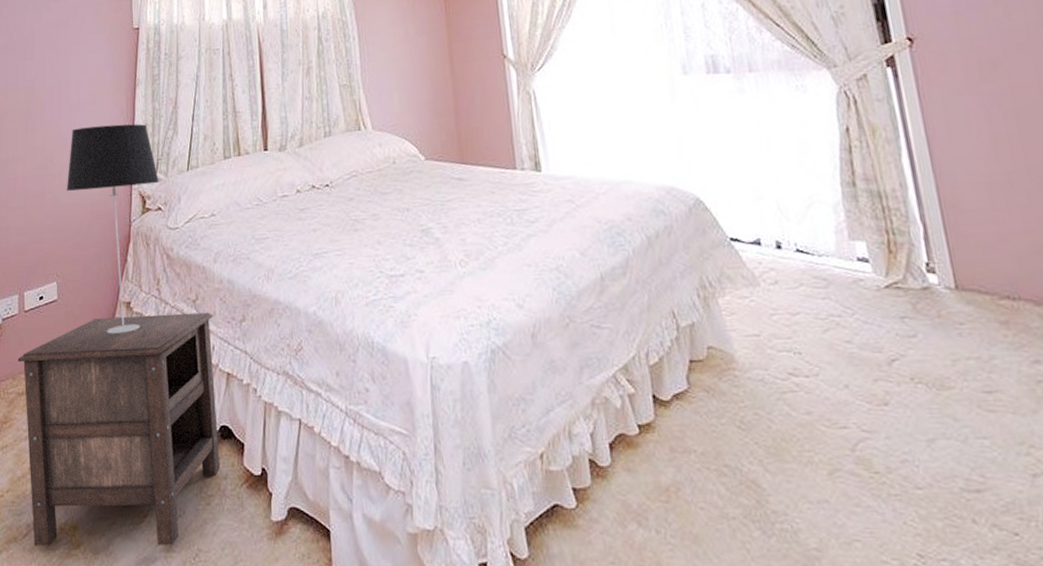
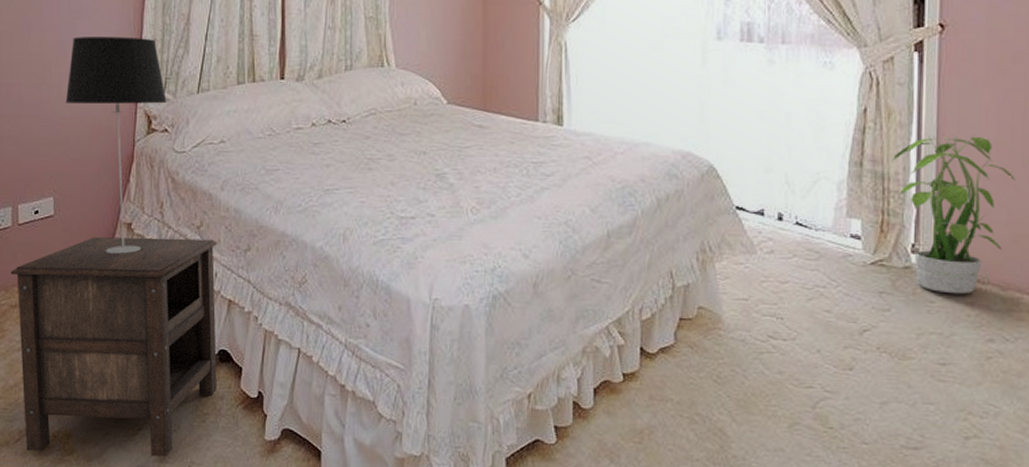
potted plant: none [884,145,1026,314] -> present [891,132,1016,295]

